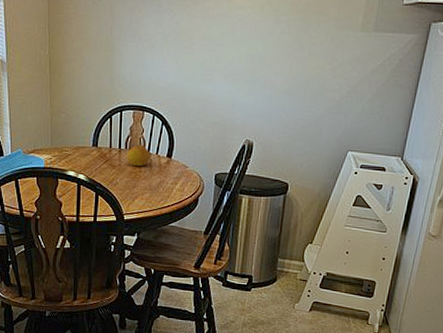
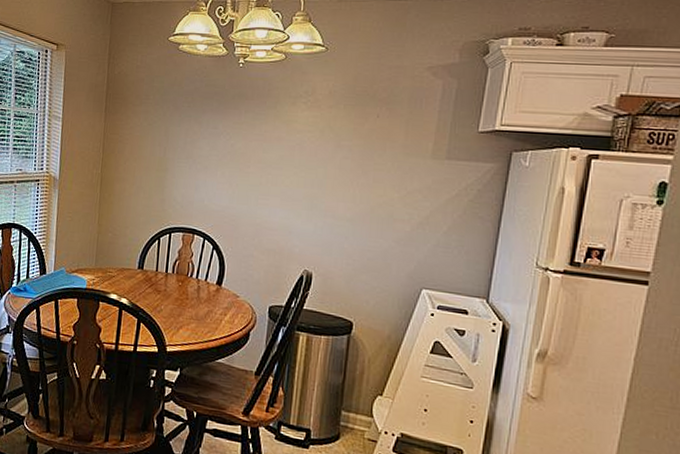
fruit: present [127,145,150,167] -> none [173,269,199,294]

